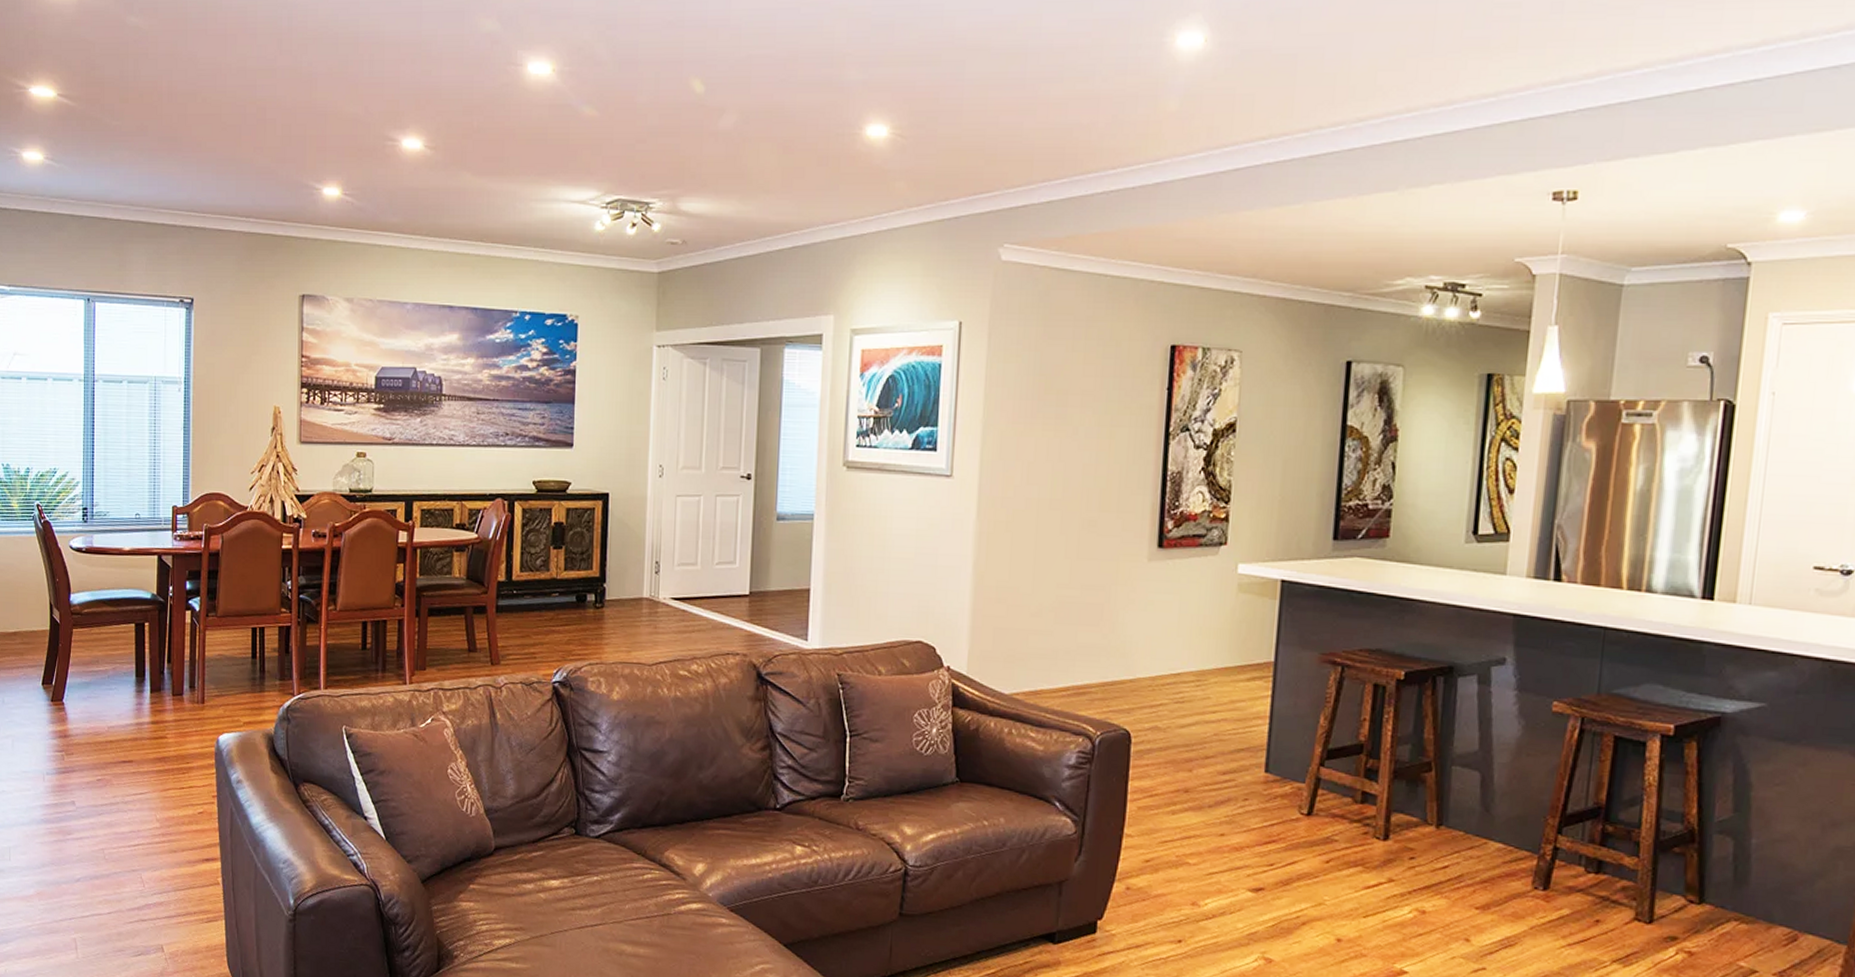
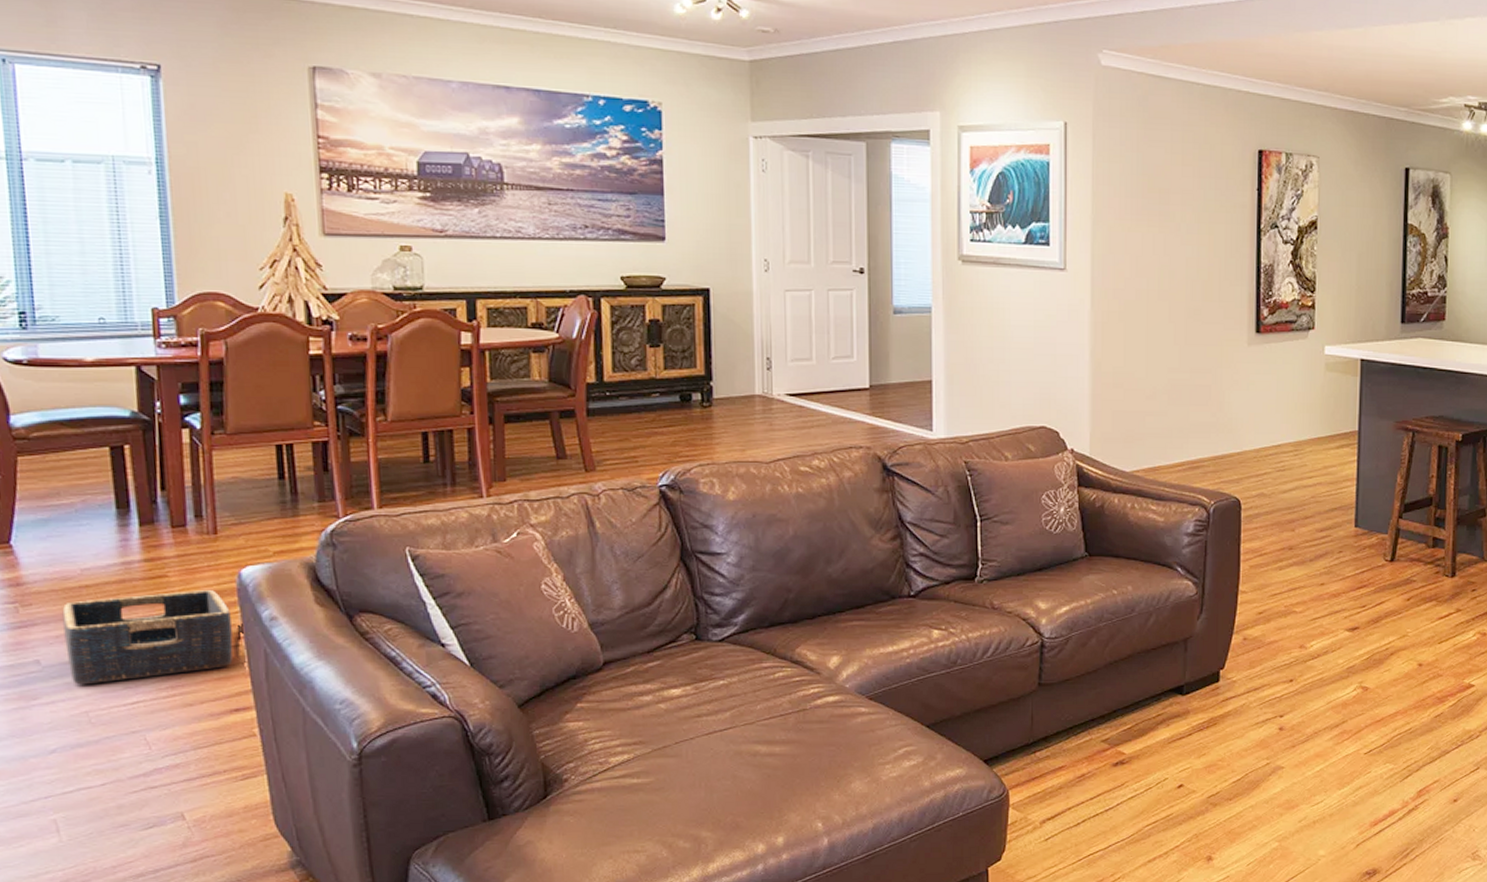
basket: none [93,751,209,826] -> present [62,589,233,684]

